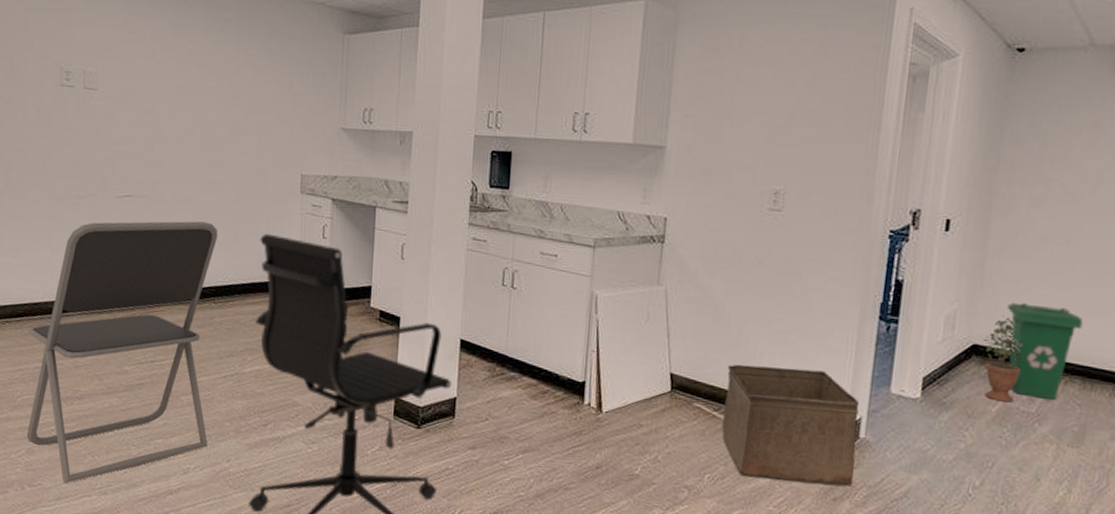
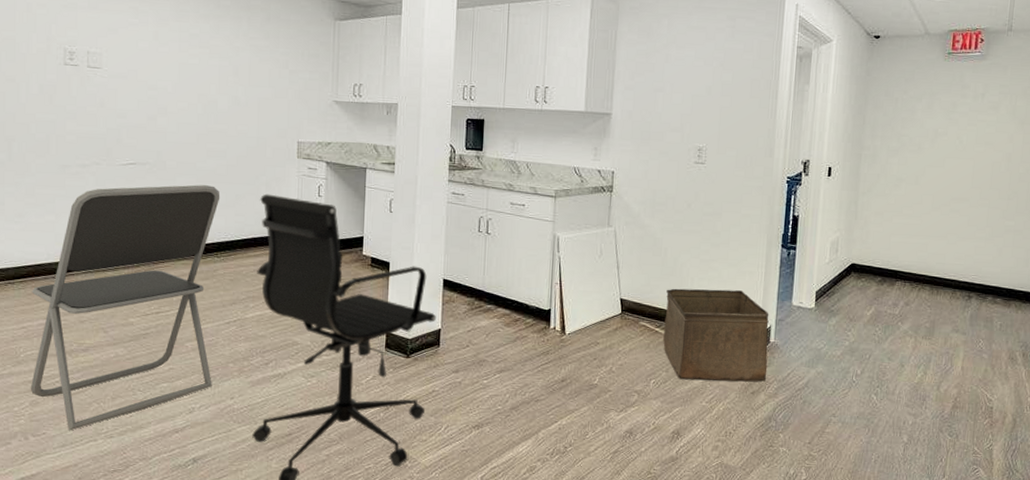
potted plant: present [983,315,1023,403] -> none [858,240,888,307]
recycling bin: present [1007,302,1083,400] -> none [875,230,929,303]

